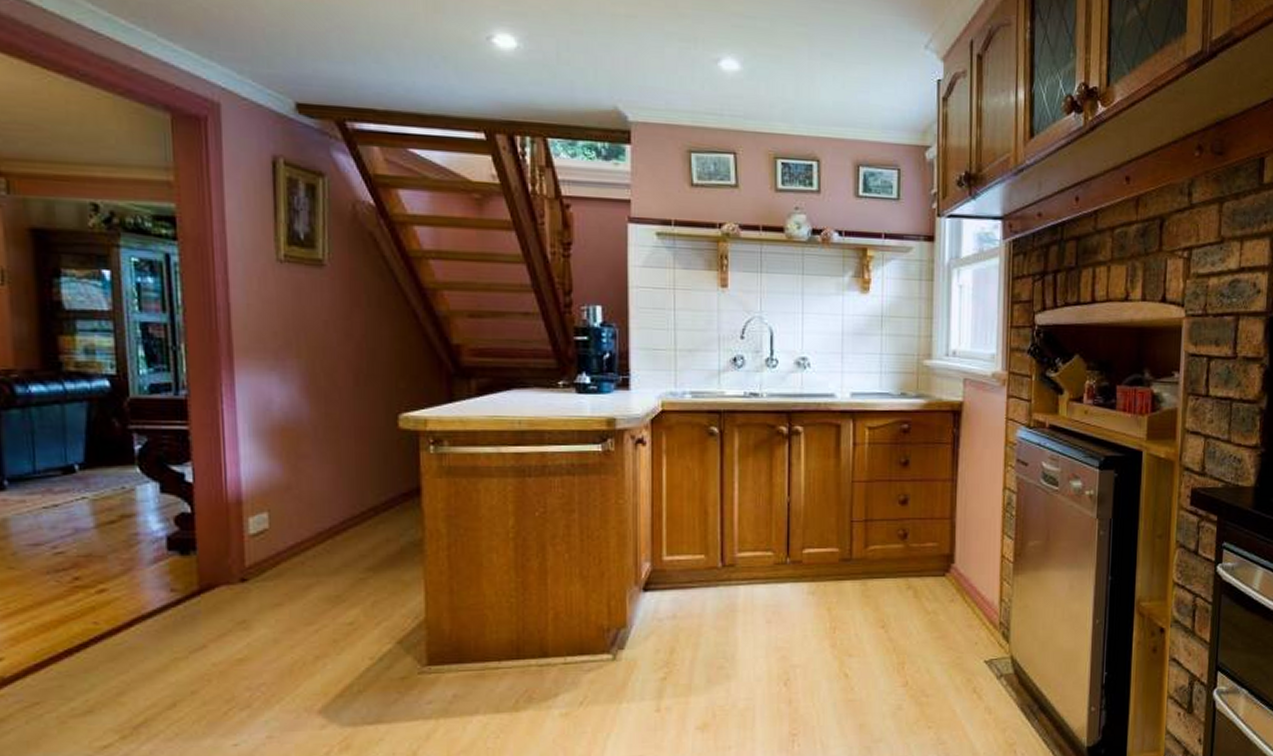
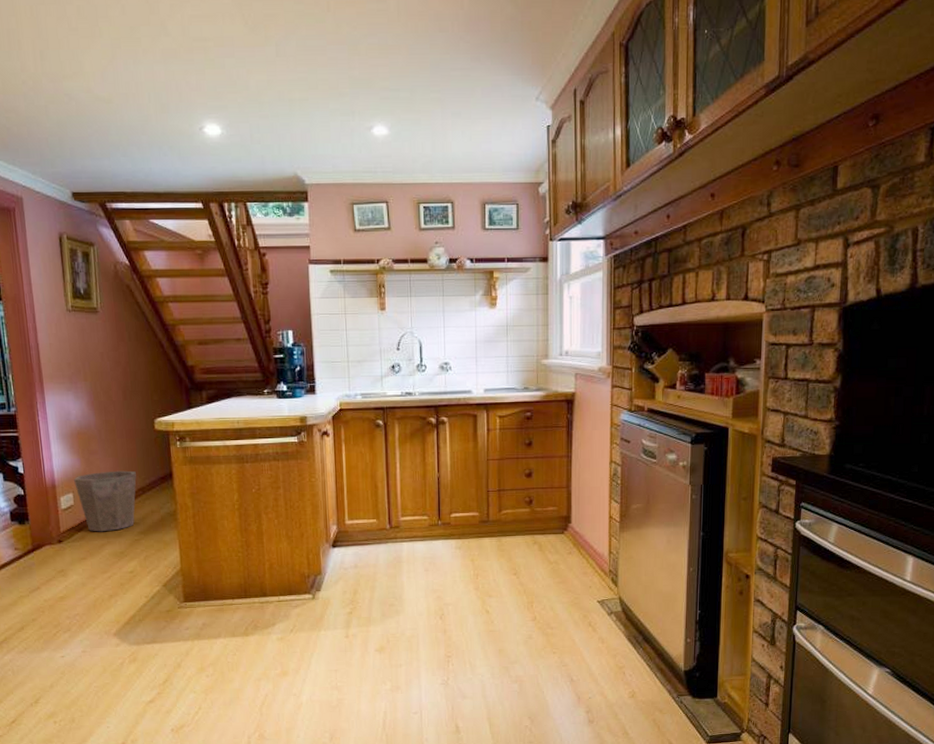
waste bin: none [271,482,367,568] -> present [74,470,137,532]

